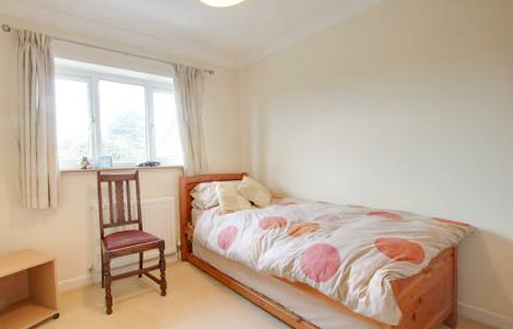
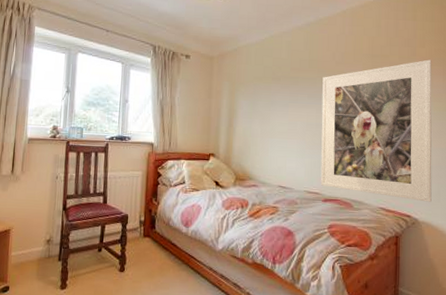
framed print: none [361,47,494,208] -> present [320,59,432,202]

